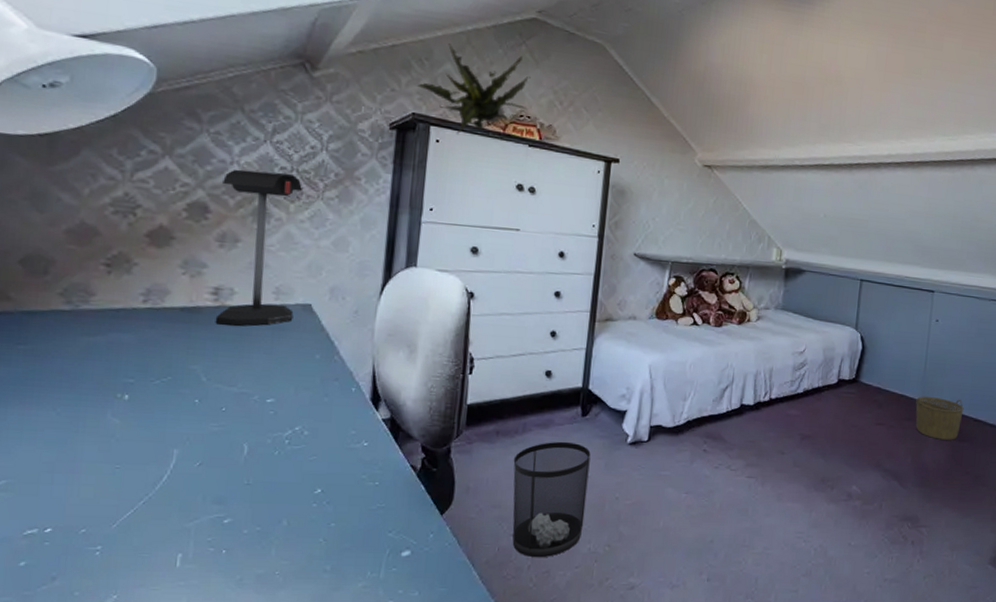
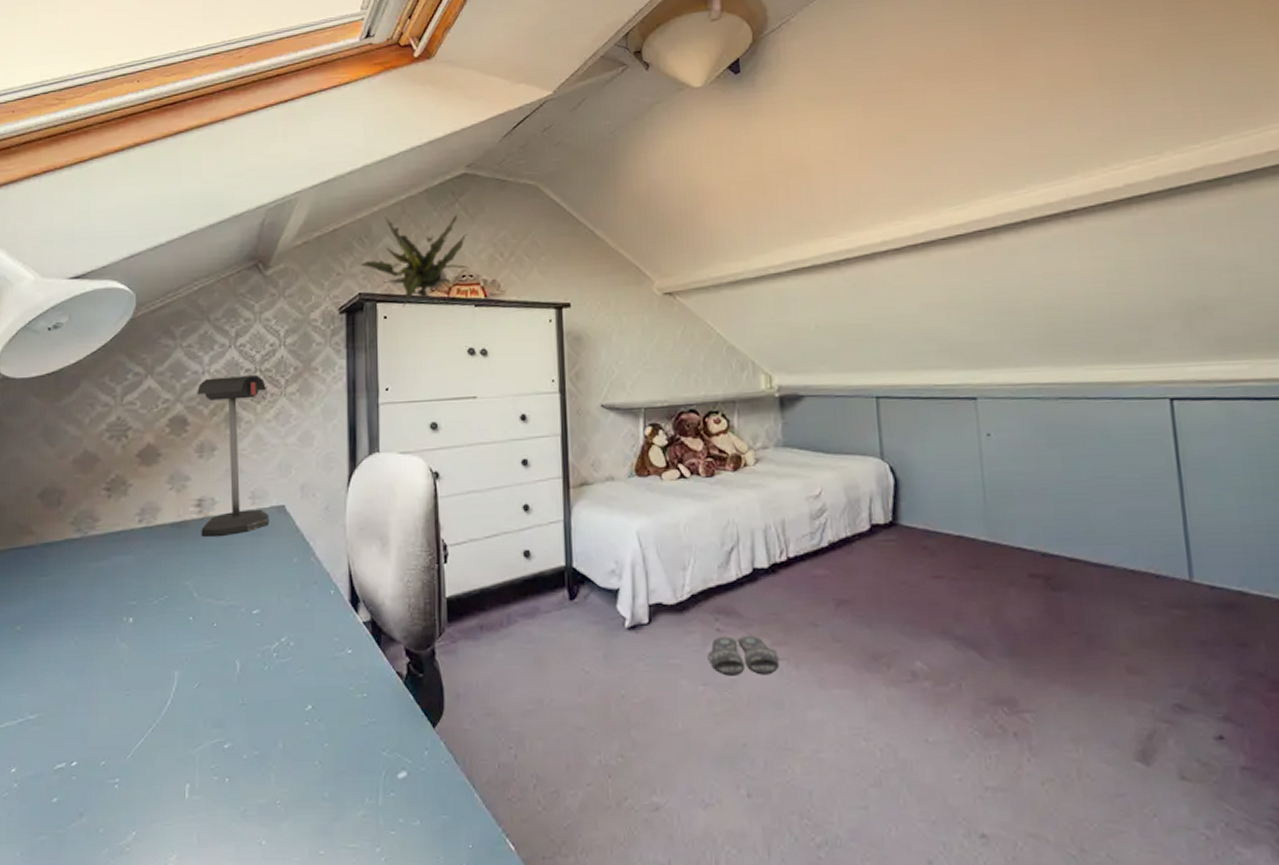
waste bin: present [512,441,591,558] -> none [502,631,589,775]
slippers: none [692,456,750,489] -> present [707,635,780,676]
basket: present [915,396,964,440] -> none [980,534,1051,591]

